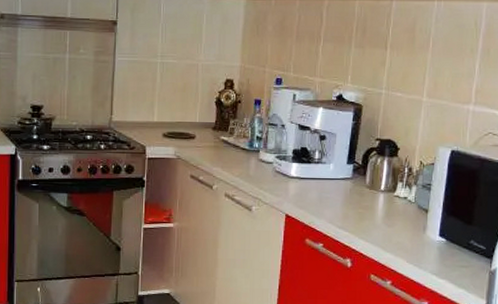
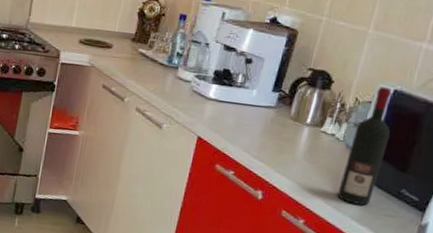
wine bottle: none [416,149,453,260] -> present [337,86,392,206]

